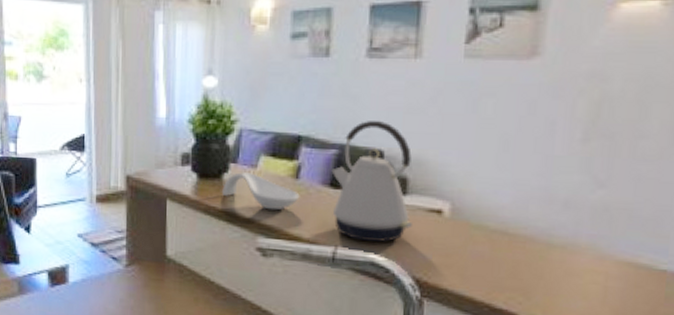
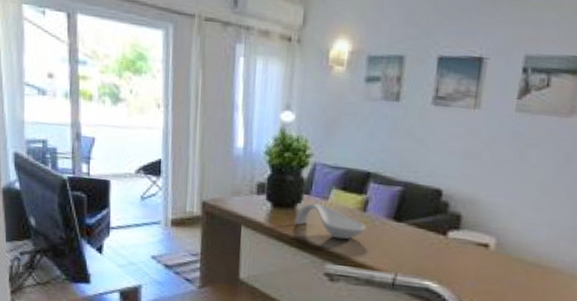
kettle: present [331,121,412,242] -> none [395,162,466,271]

